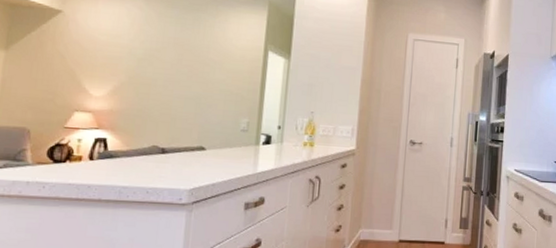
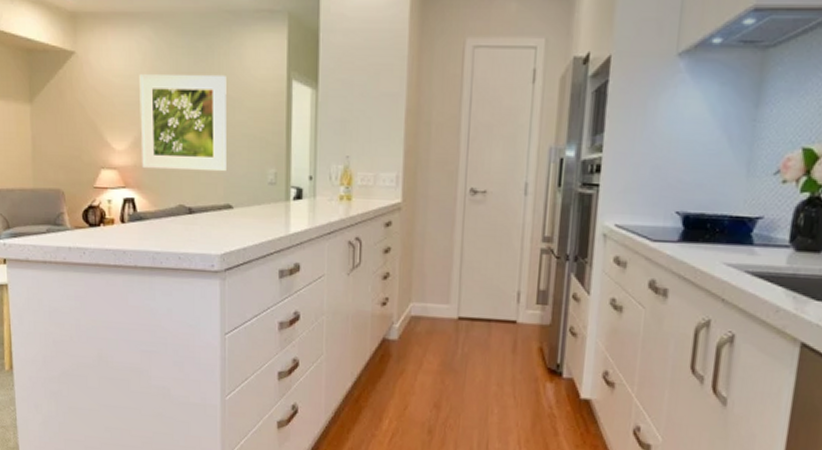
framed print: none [119,35,210,120] -> present [139,74,227,172]

